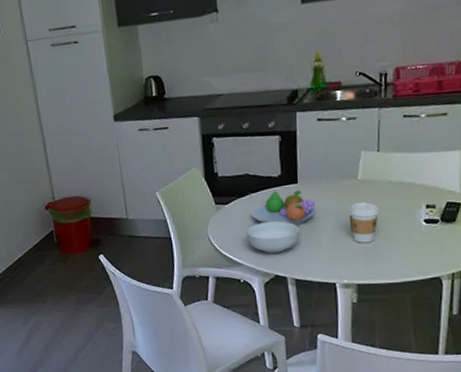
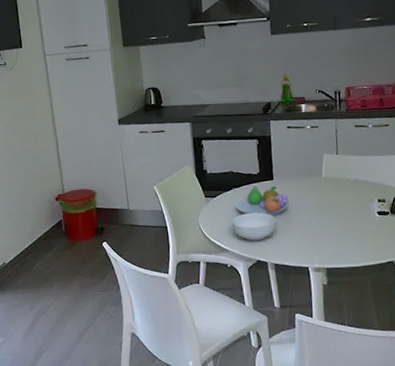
coffee cup: present [349,202,379,243] -> none [316,196,341,232]

